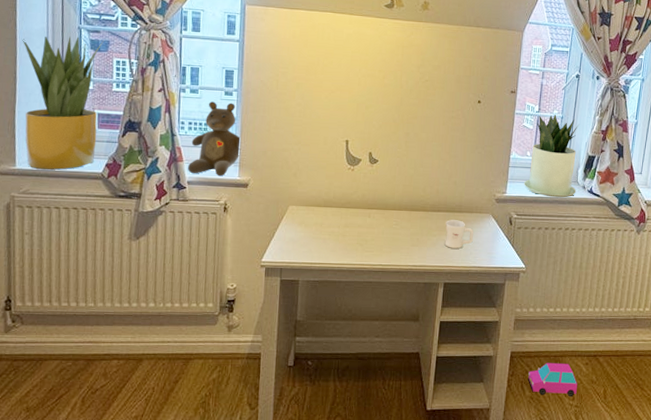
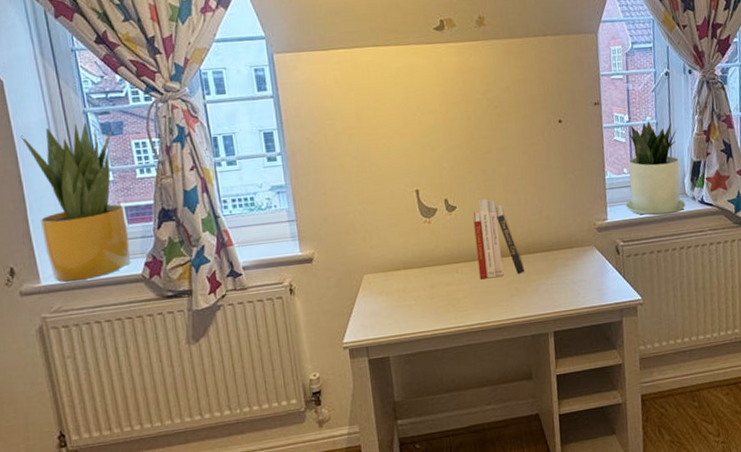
teddy bear: present [187,101,241,177] -> none [239,169,297,258]
books: none [388,157,428,227] -> present [473,198,525,280]
mug: present [444,220,473,249] -> none [544,258,579,292]
toy car: present [527,362,577,397] -> none [664,397,722,437]

